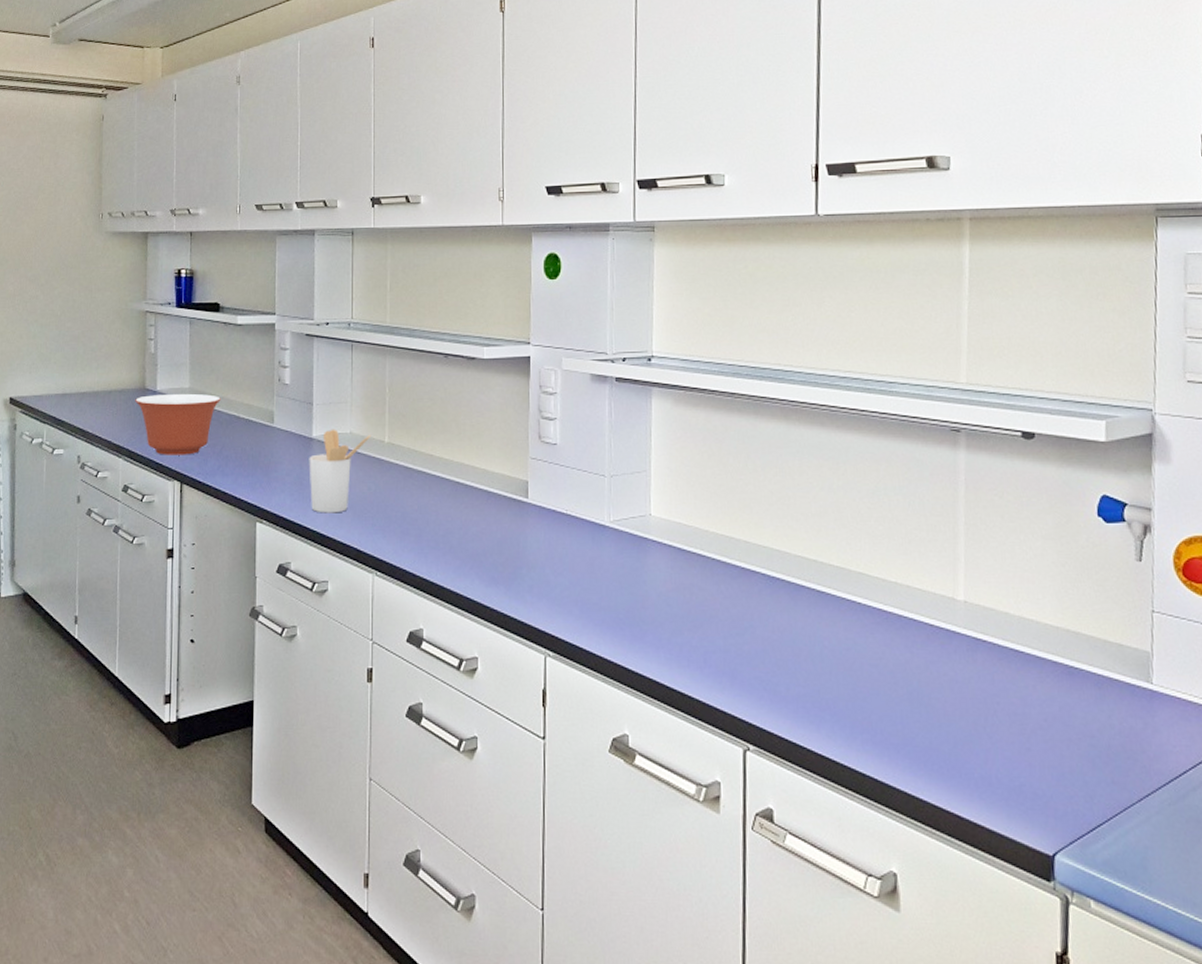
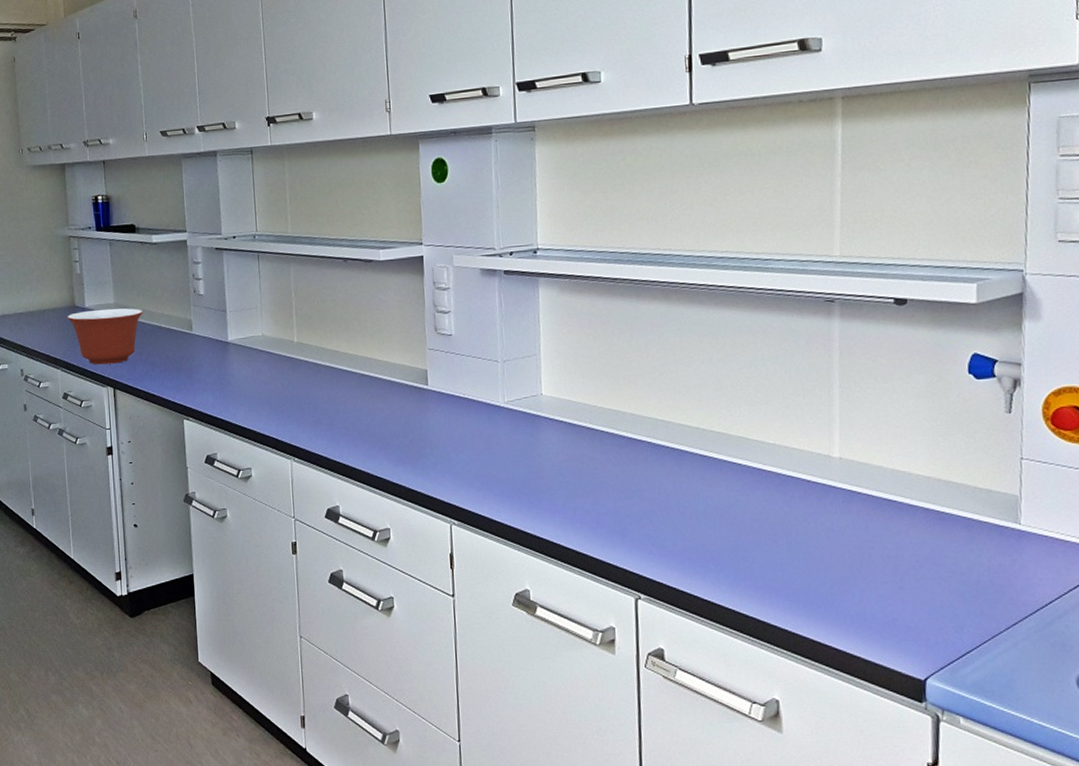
utensil holder: present [309,429,372,513] -> none [226,332,282,409]

